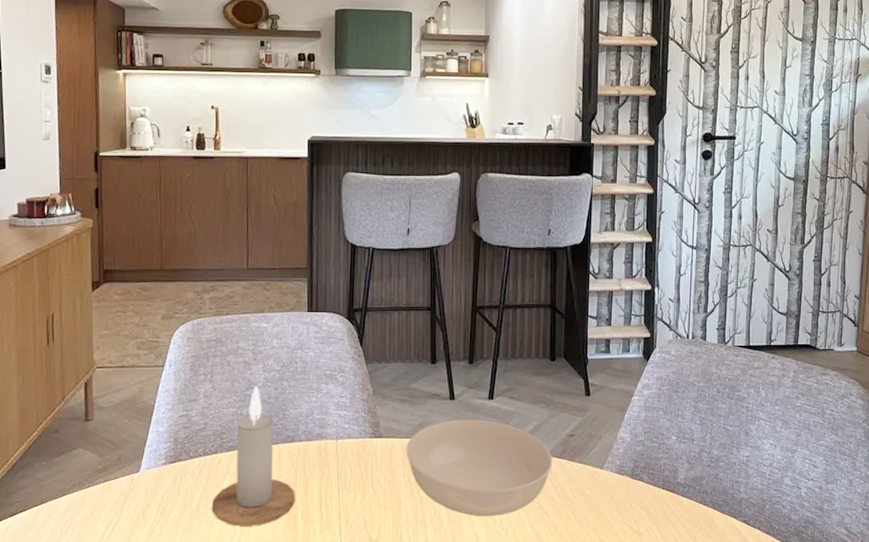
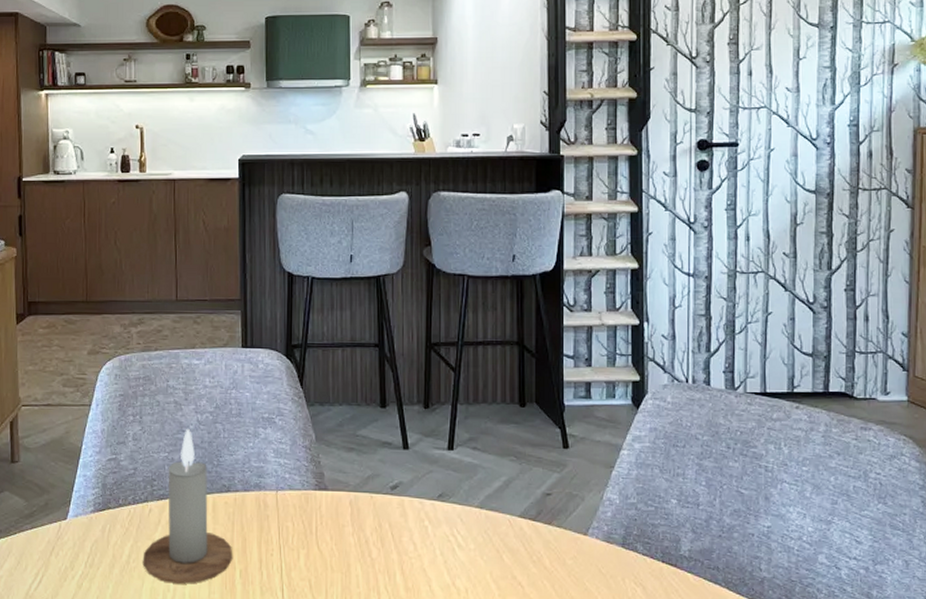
bowl: present [406,419,553,516] -> none [354,472,526,586]

